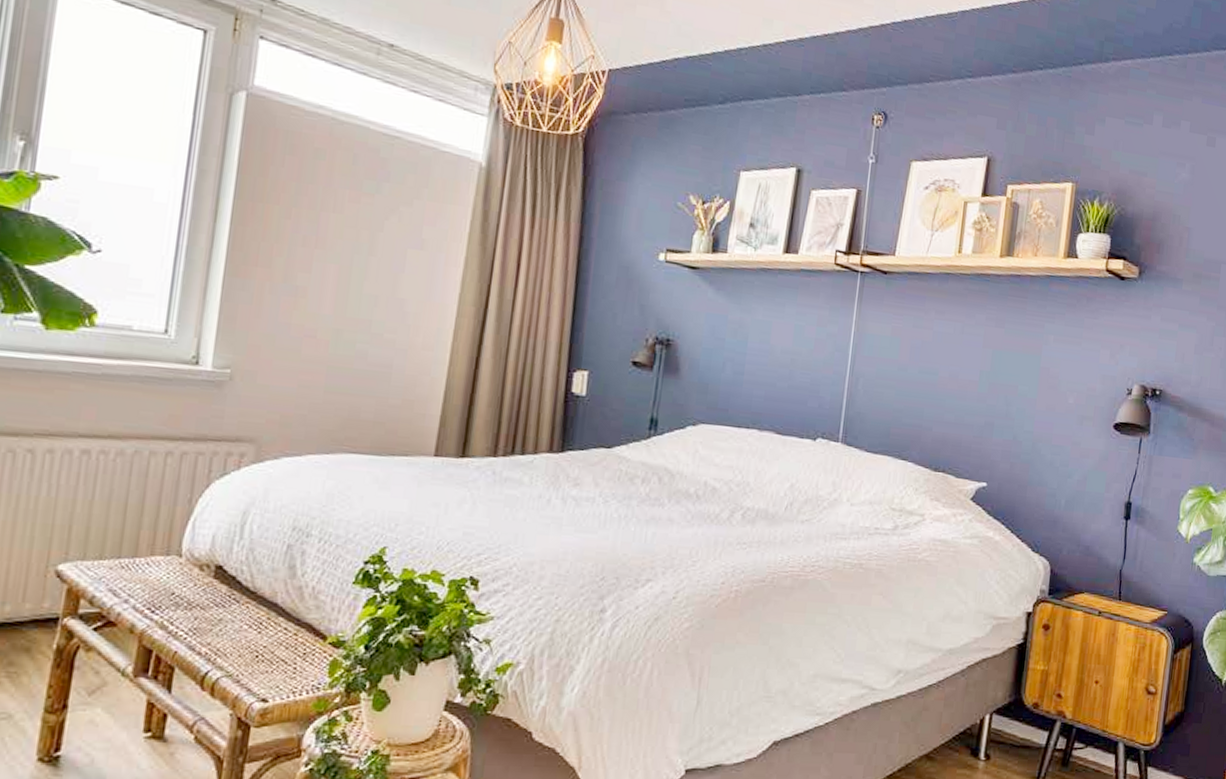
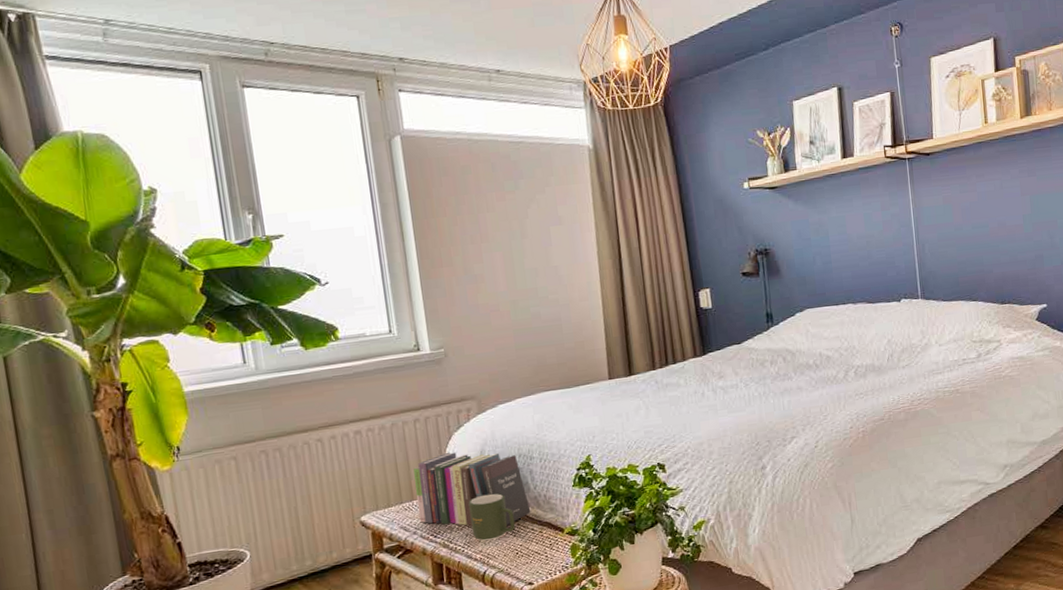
books: none [137,503,290,616] -> present [413,452,531,526]
mug: none [204,569,267,633] -> present [468,493,516,542]

